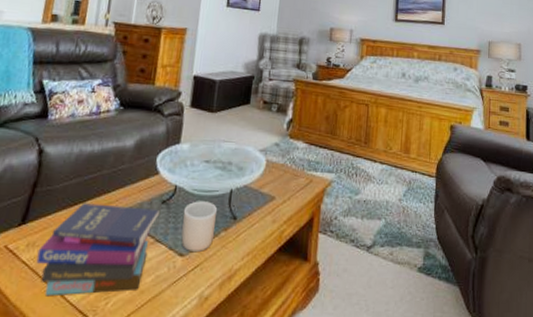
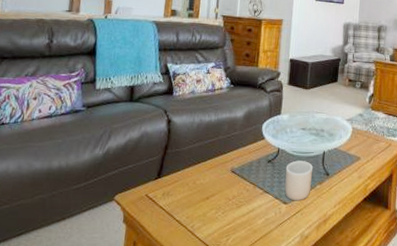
books: present [36,203,160,297] -> none [171,162,266,234]

